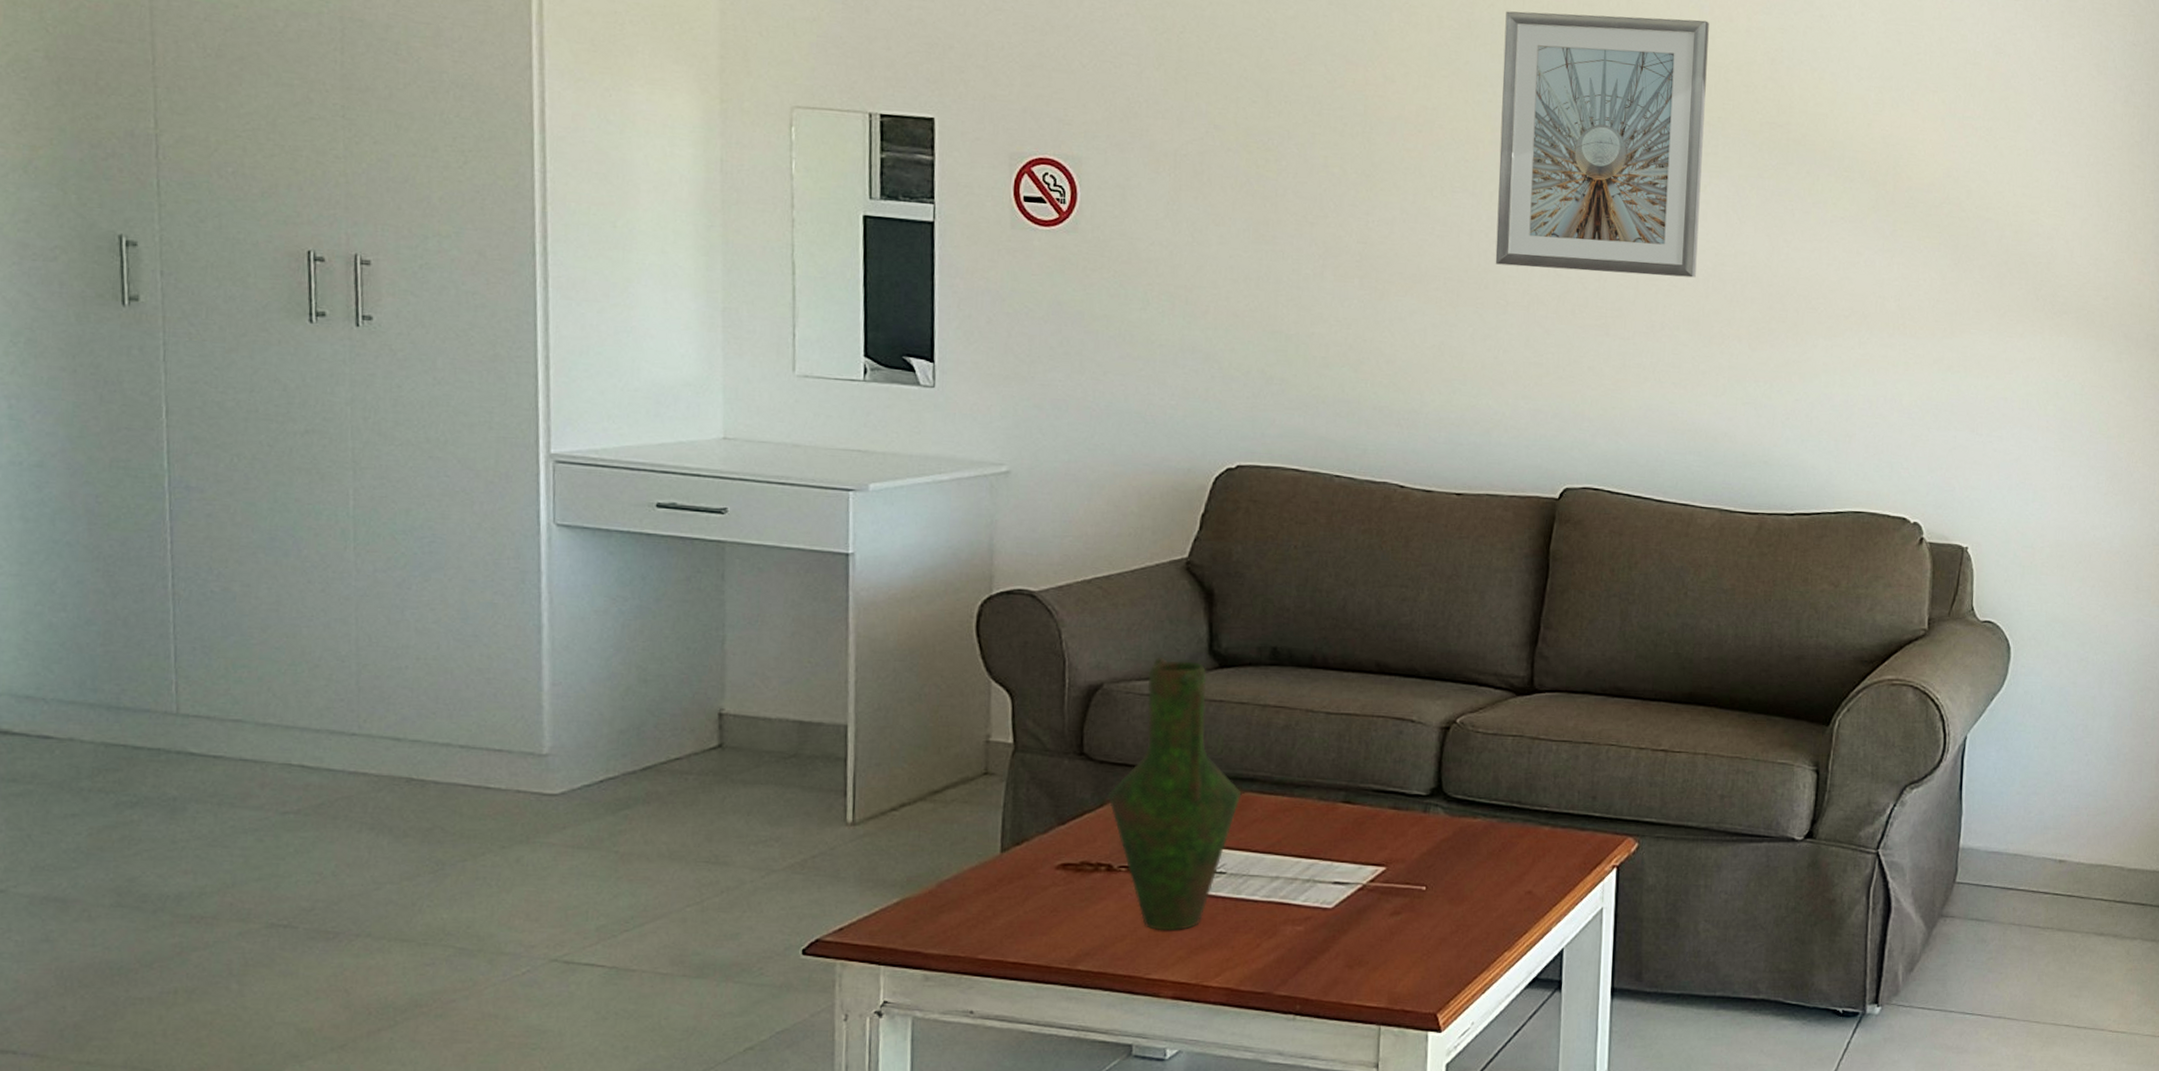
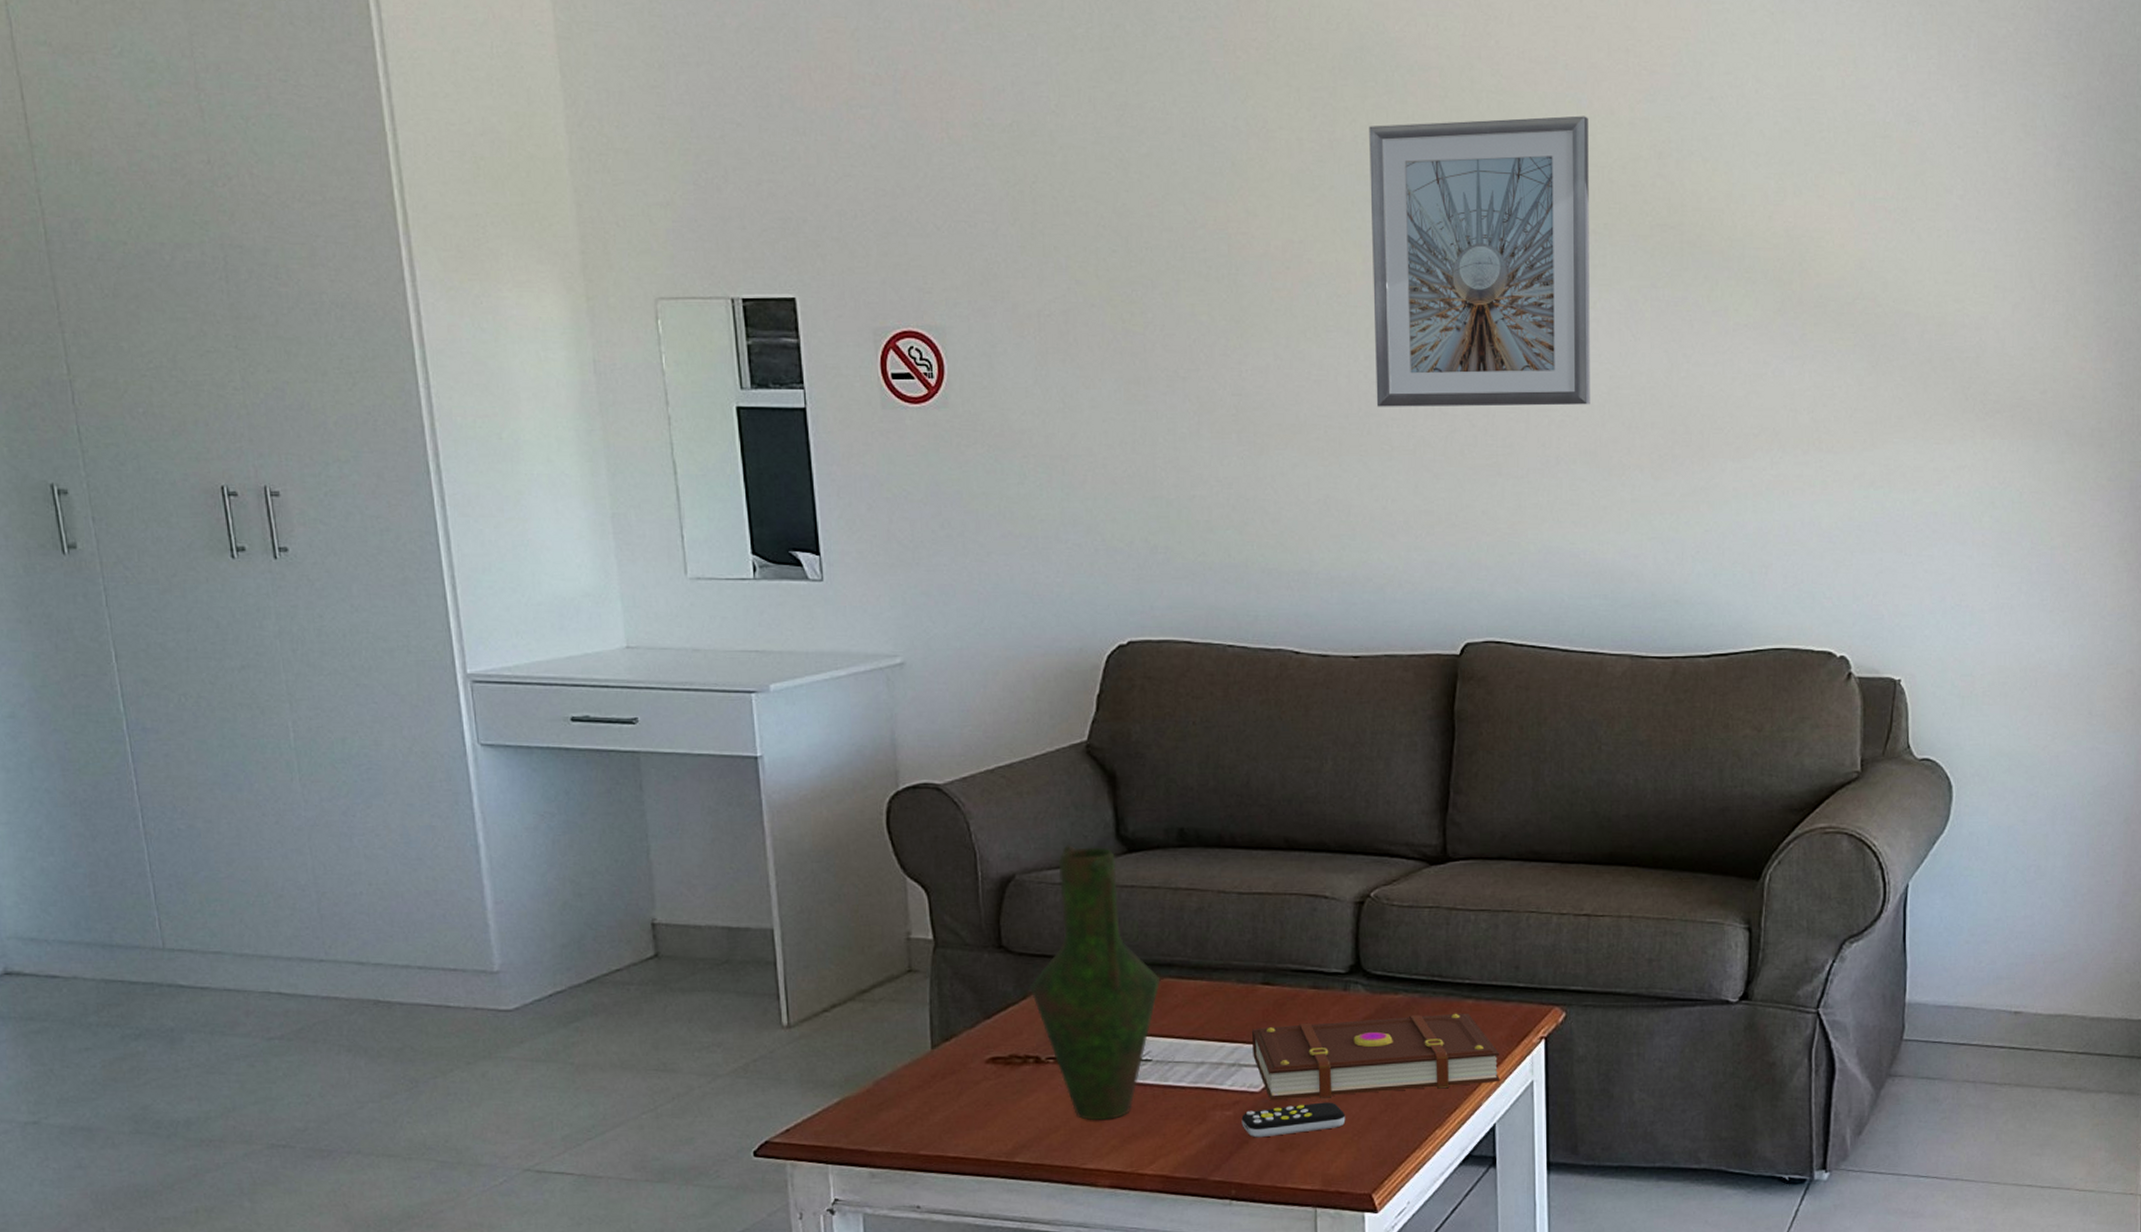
remote control: none [1311,921,1417,954] -> present [1241,1102,1346,1138]
book: none [1328,839,1572,918] -> present [1252,1013,1500,1101]

